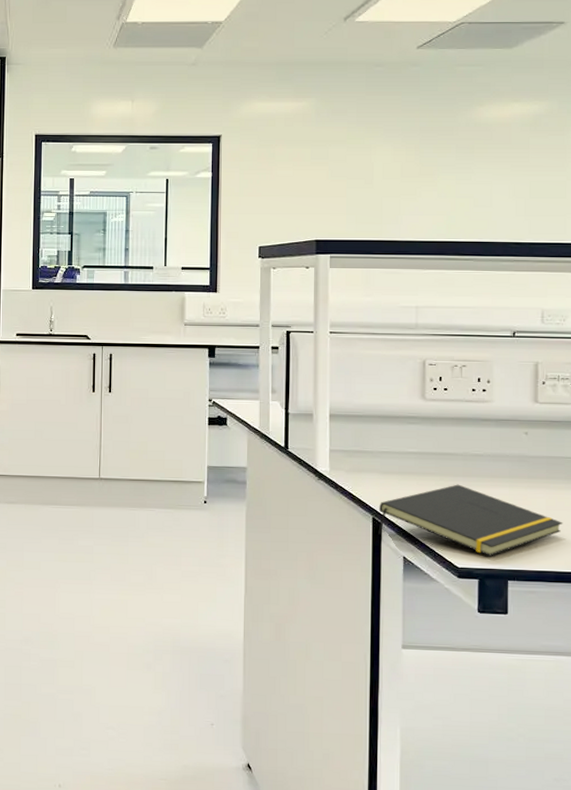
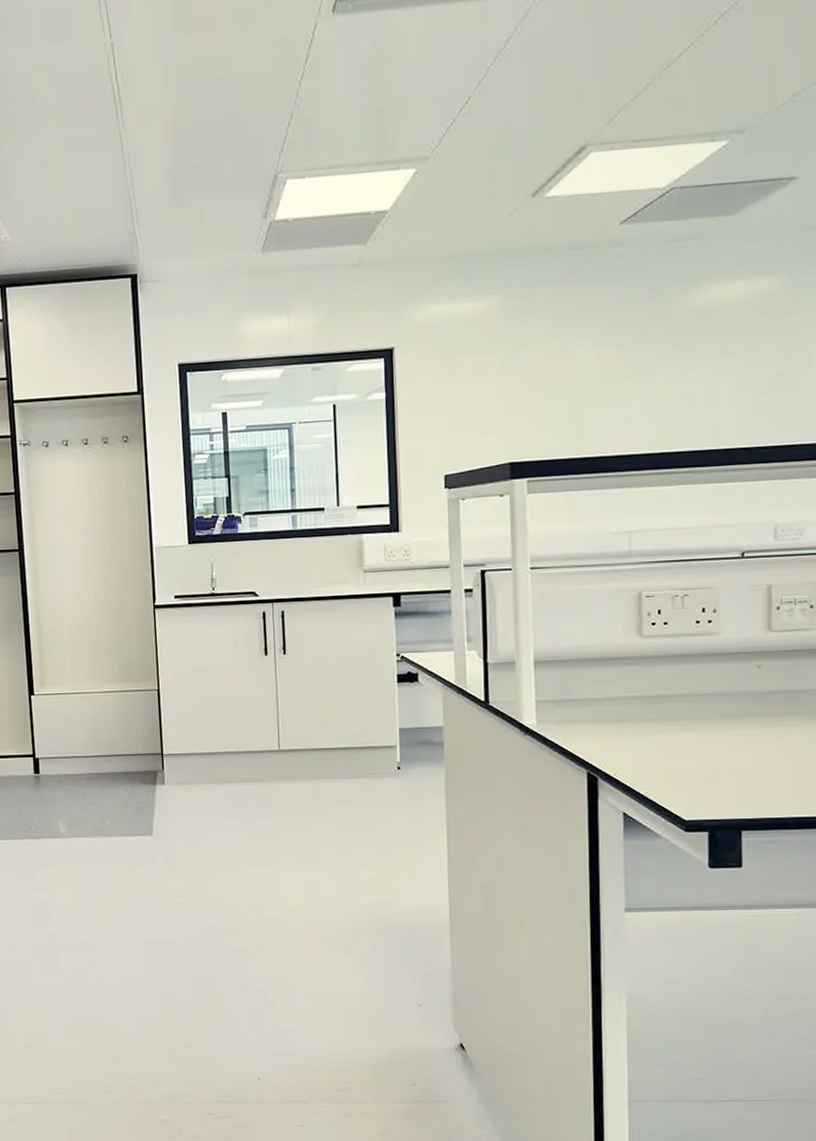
notepad: present [378,484,563,556] -> none [593,729,803,806]

